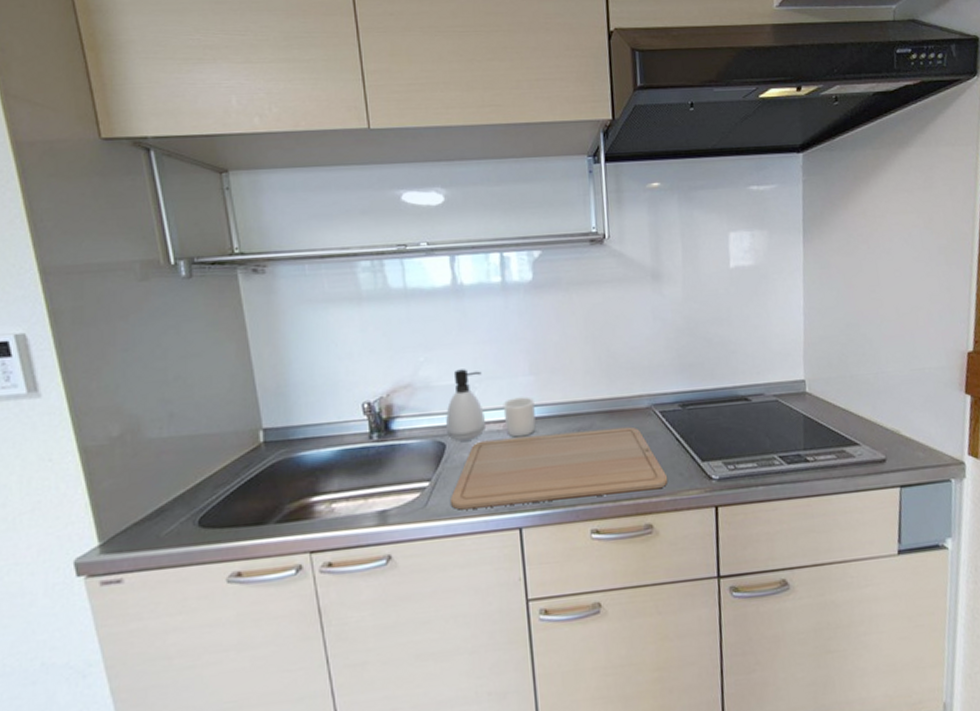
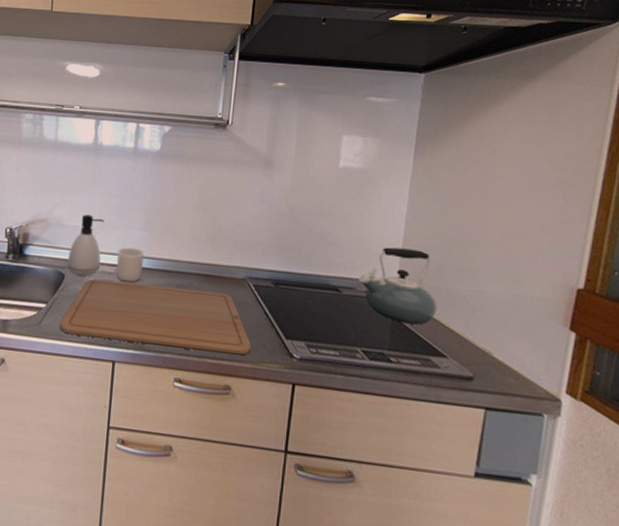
kettle: none [766,342,845,420] -> present [359,247,436,325]

